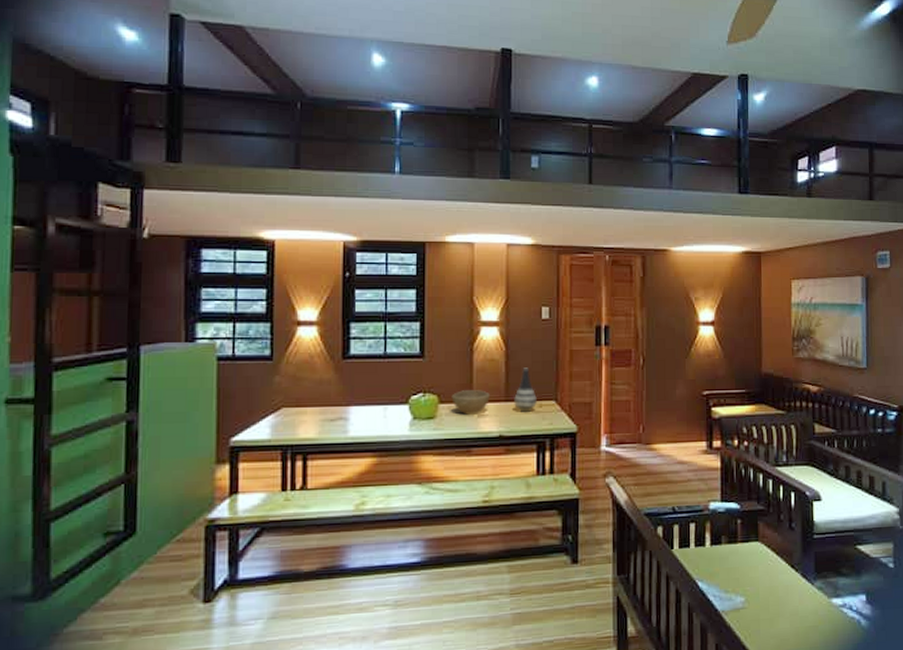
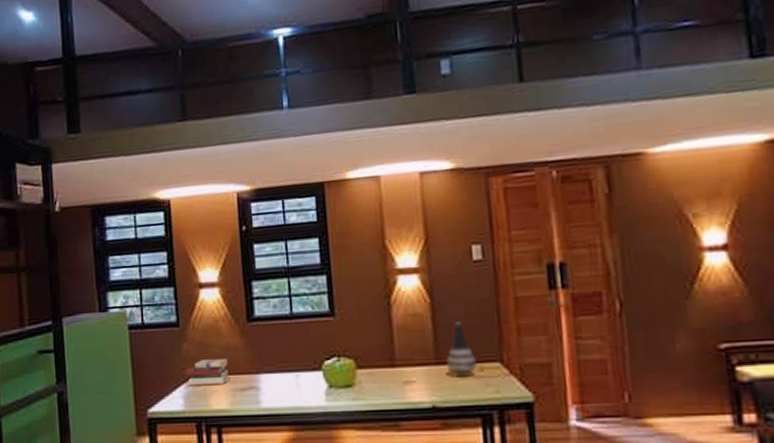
books: none [273,392,320,416] -> present [184,359,230,386]
bowl: present [451,390,490,415] -> none [370,351,417,382]

